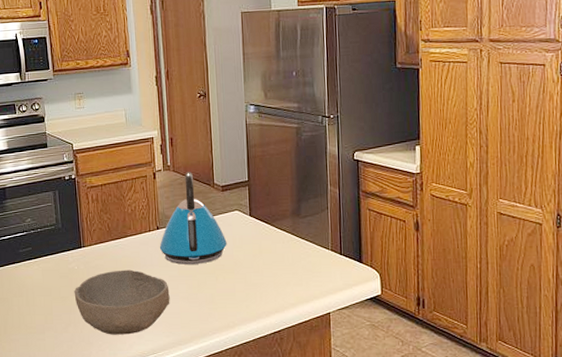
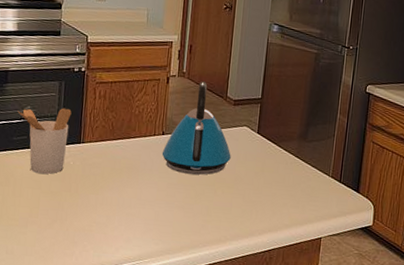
utensil holder: none [19,216,70,281] -> present [17,108,72,174]
bowl: present [74,269,170,335] -> none [65,171,166,238]

